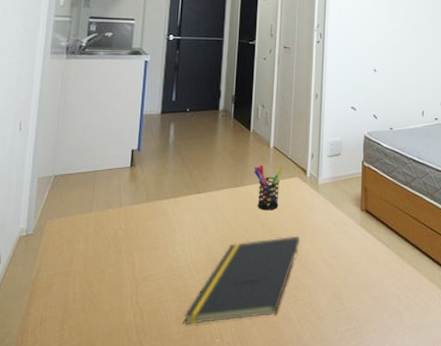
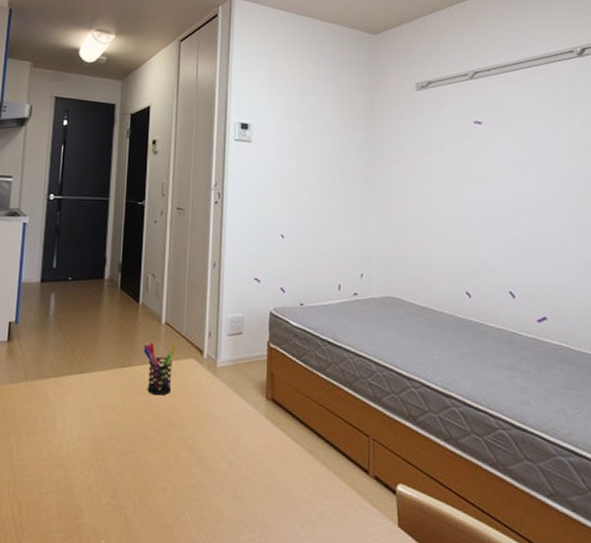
notepad: present [184,235,300,324] -> none [65,425,196,522]

